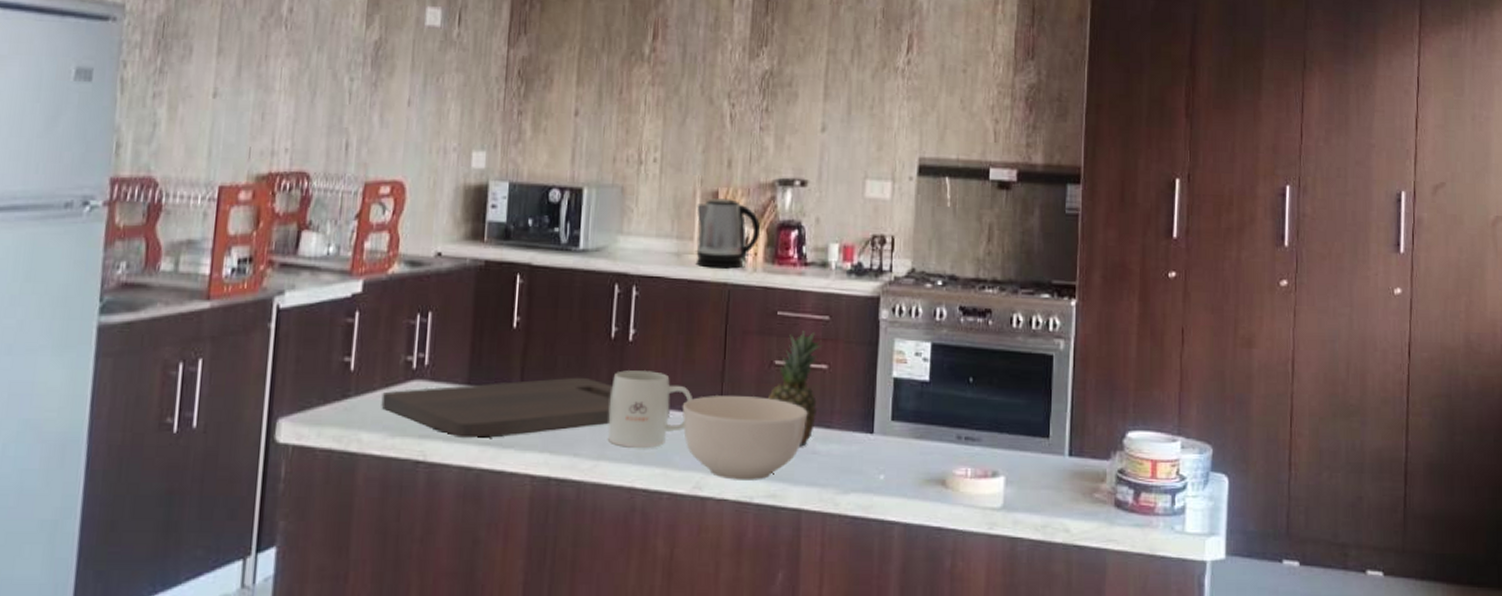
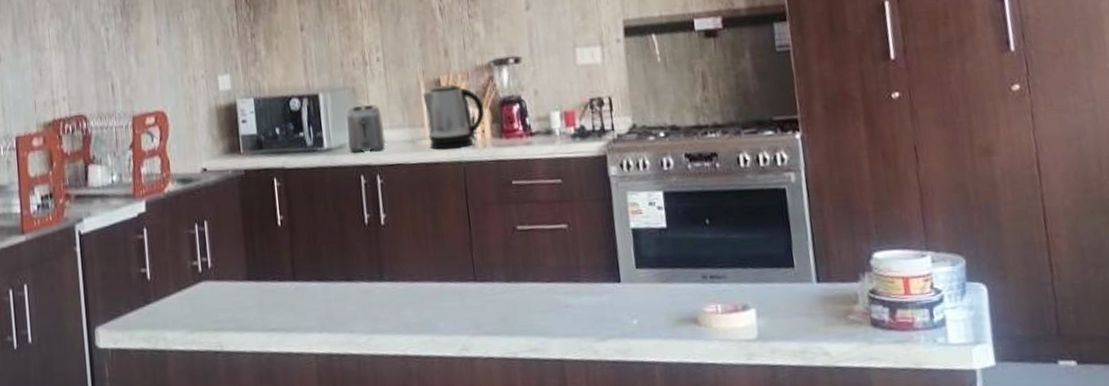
cutting board: present [381,377,670,439] -> none [177,262,429,328]
toaster: none [607,207,649,260] -> present [346,104,386,154]
mug: present [607,370,694,449] -> none [372,249,448,321]
bowl: present [682,396,808,480] -> none [438,260,556,340]
fruit: present [768,331,823,447] -> none [516,196,564,303]

